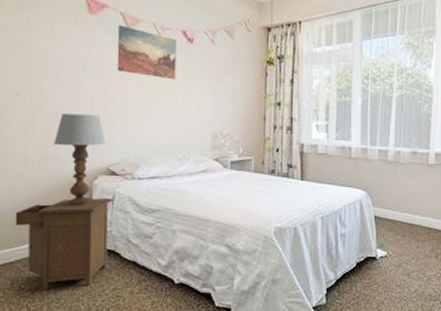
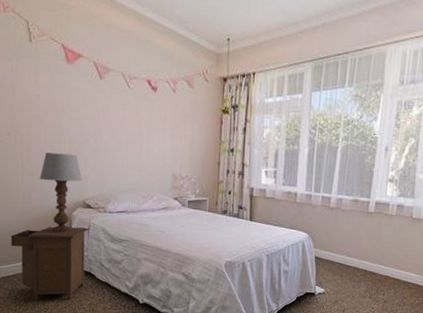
wall art: present [117,25,177,80] -> none [91,74,142,125]

